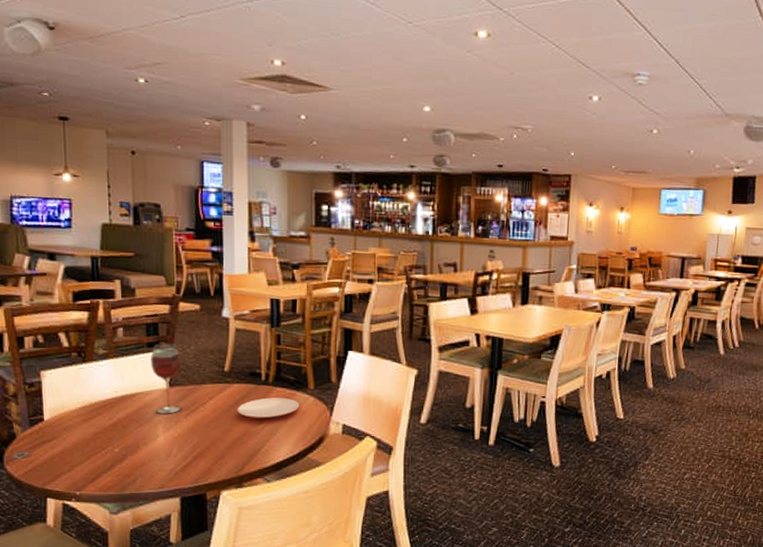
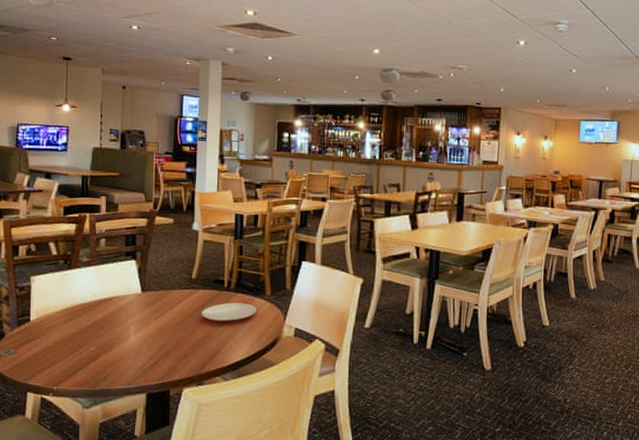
wineglass: present [151,342,182,414] -> none [128,251,155,316]

